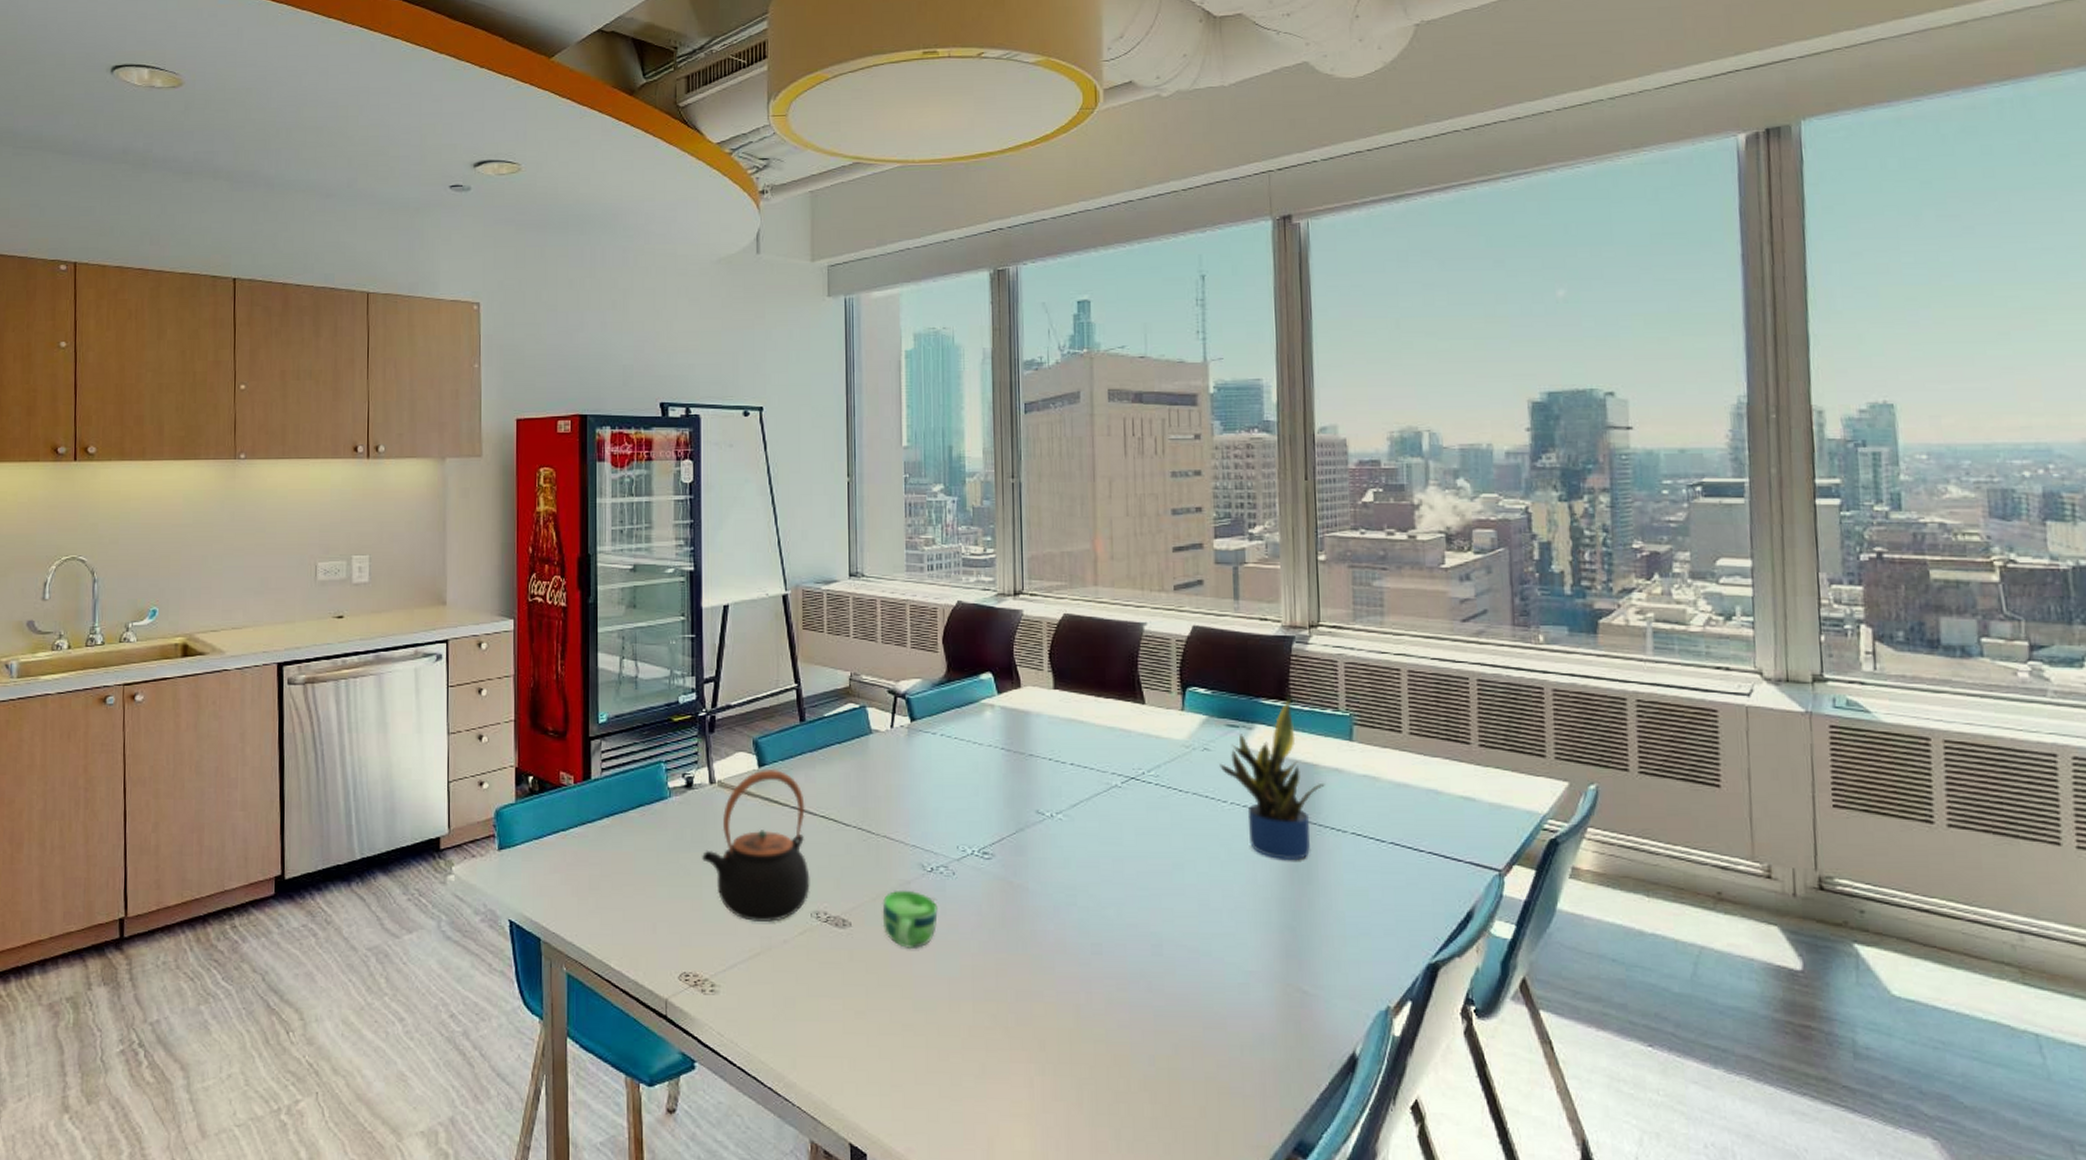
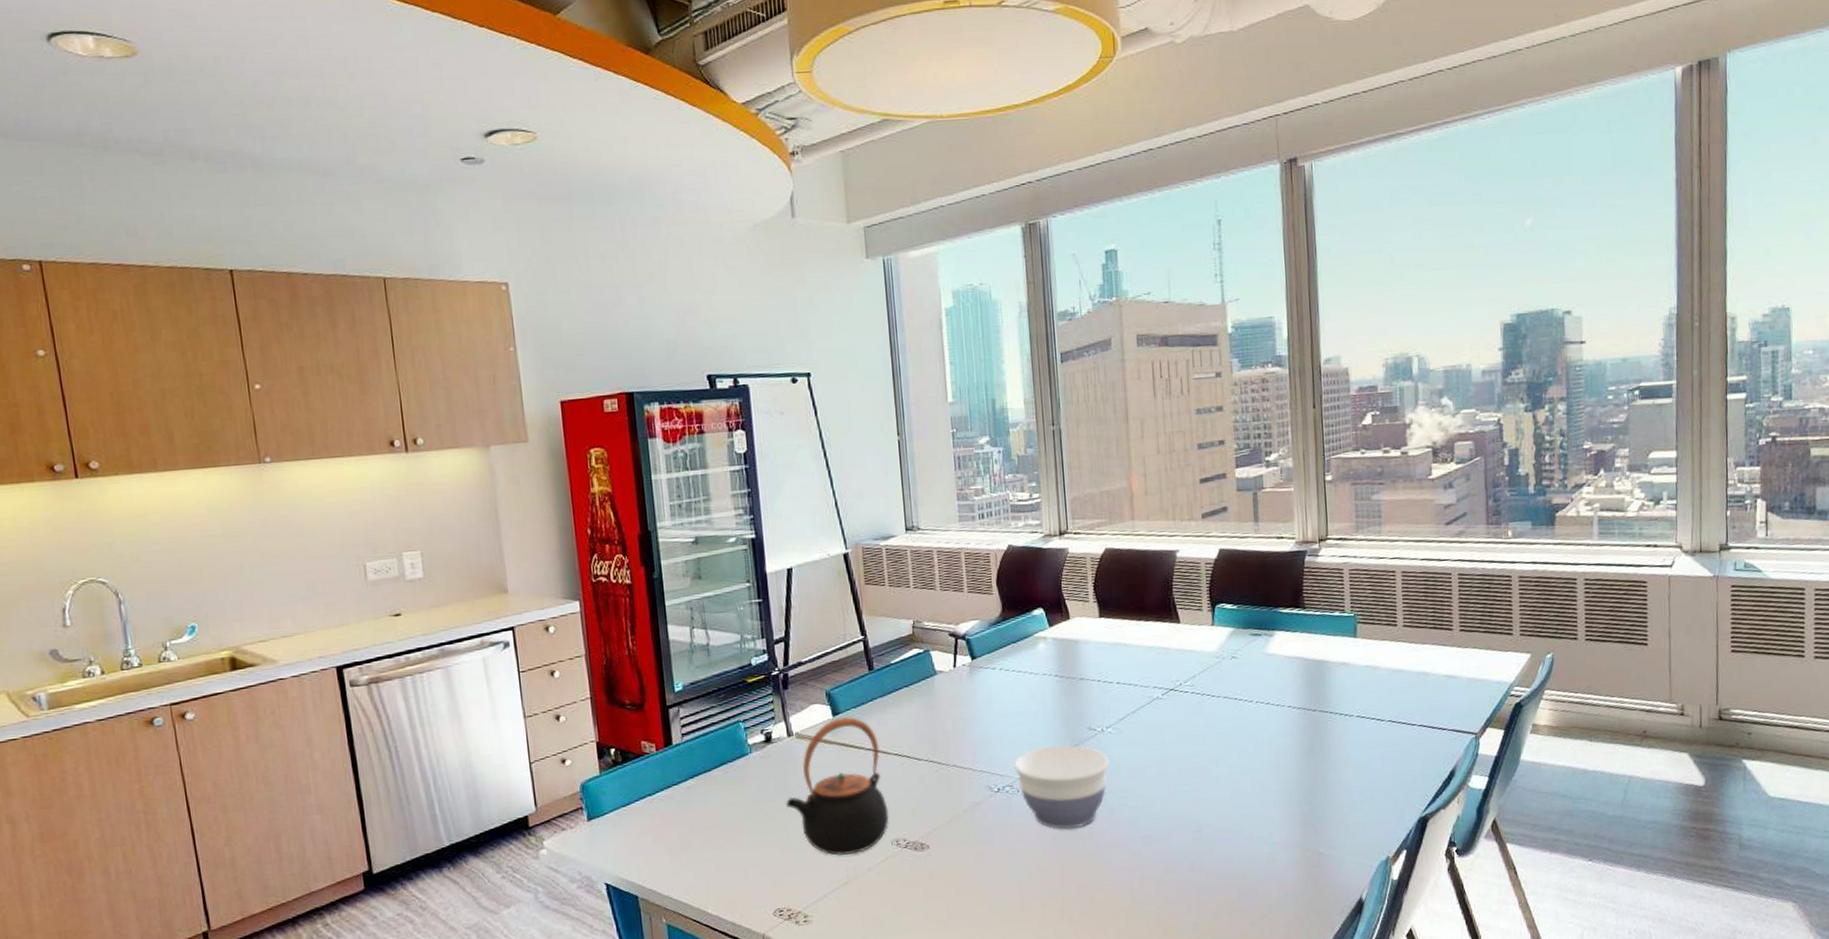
cup: present [882,891,938,950] -> none [955,811,1006,862]
bowl: none [949,826,1058,923] -> present [1013,745,1109,829]
potted plant: present [1219,698,1325,861] -> none [1246,605,1335,746]

